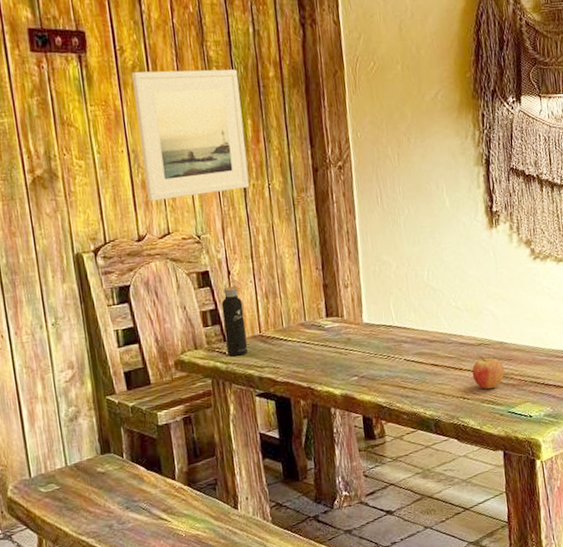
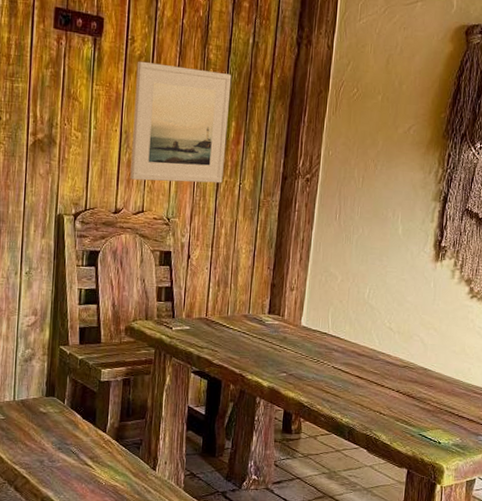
water bottle: present [221,280,248,357] -> none [174,264,196,333]
fruit: present [472,356,505,389] -> none [392,377,424,409]

